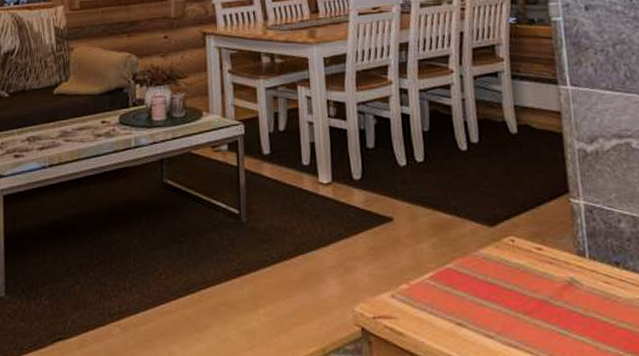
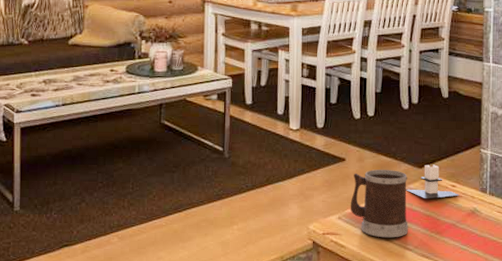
mug: none [404,230,485,321] -> present [350,170,408,238]
candle: none [476,221,548,268] -> present [406,164,459,199]

